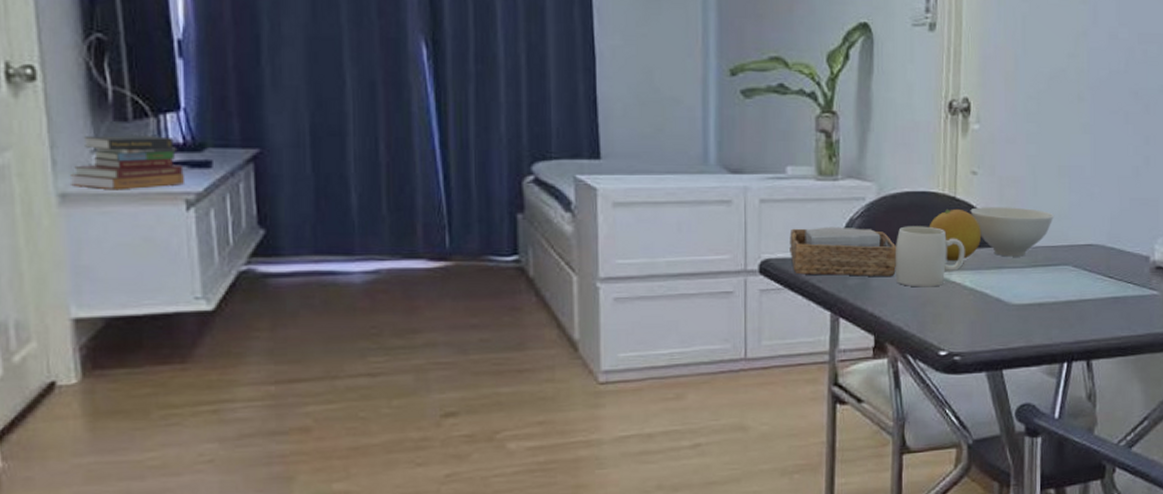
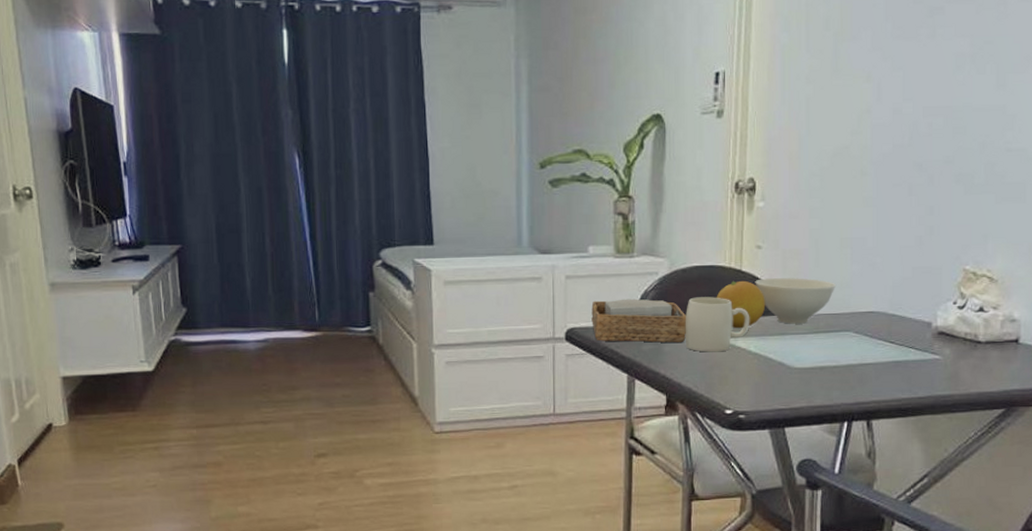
books: present [71,134,186,190] -> none [57,236,132,280]

